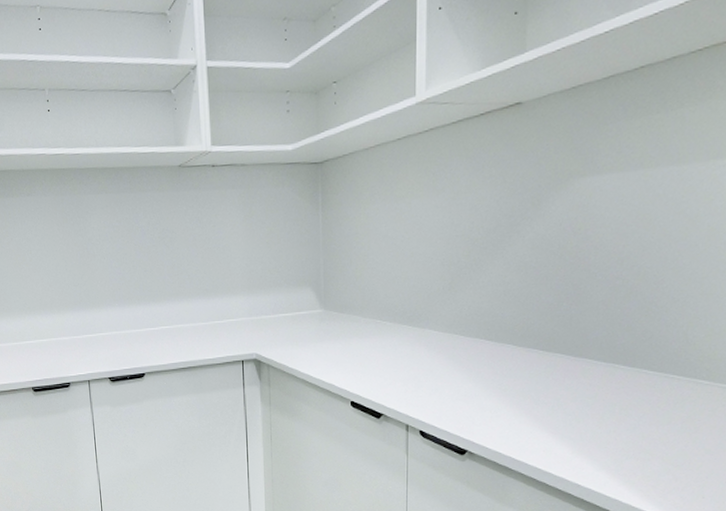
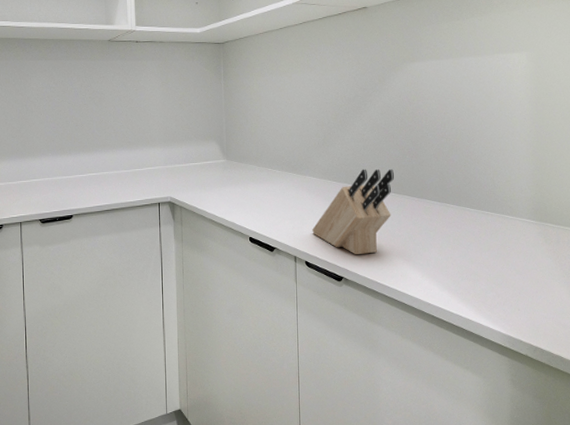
knife block: none [430,319,544,425] -> present [312,168,394,255]

